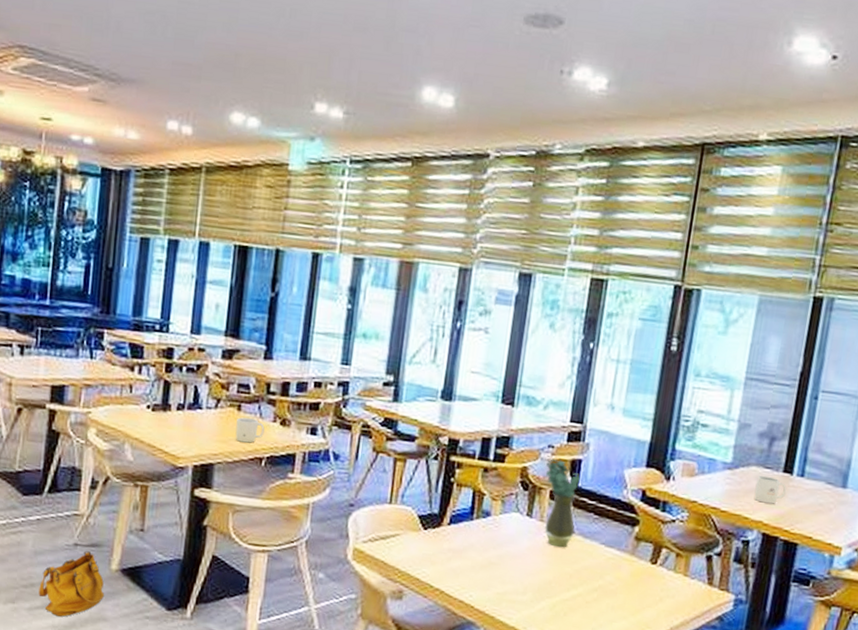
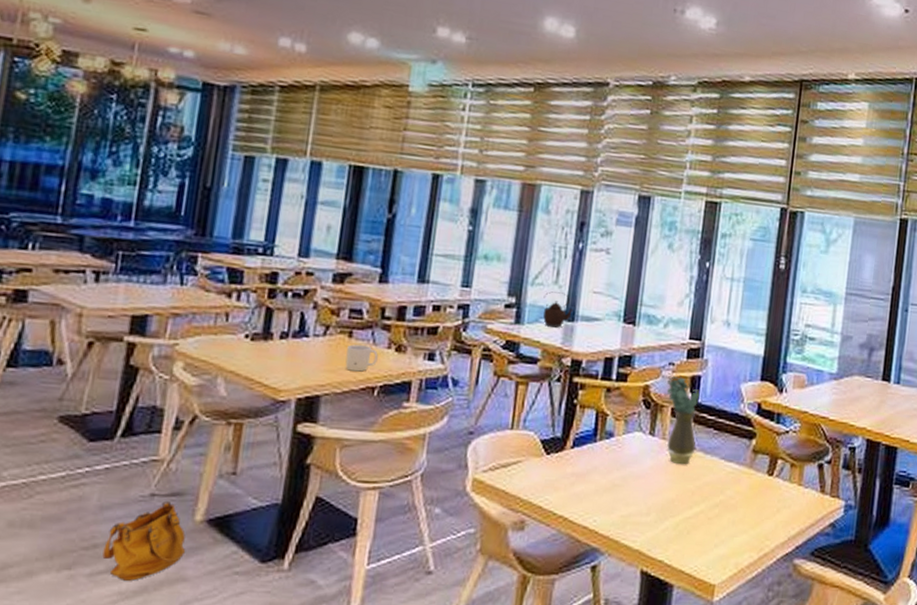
teapot: none [420,370,451,407] -> present [542,291,574,328]
mug: present [753,475,787,504] -> none [857,384,886,411]

